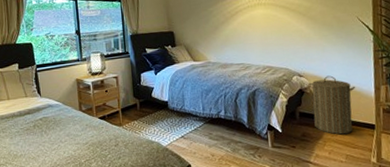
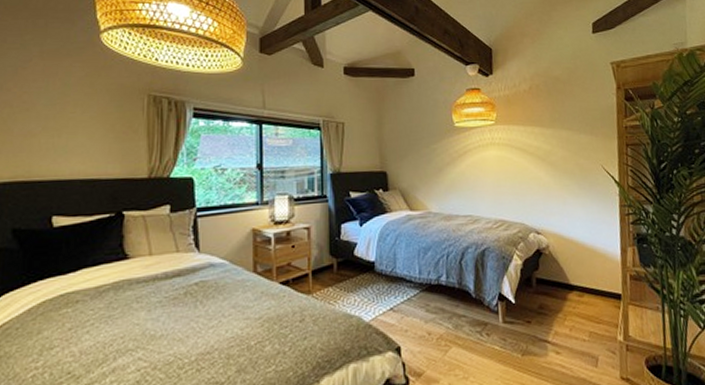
laundry hamper: present [308,75,356,135] -> none [547,233,600,307]

